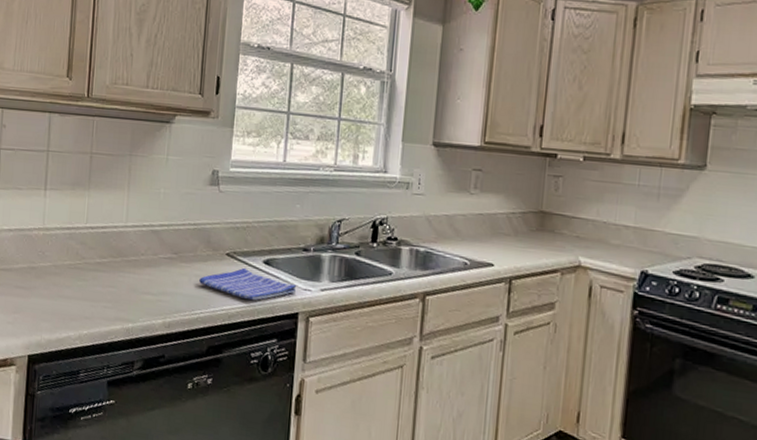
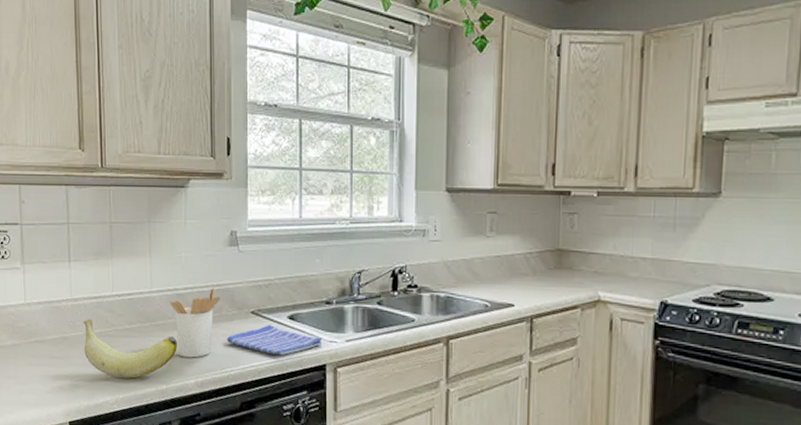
banana: none [51,250,148,315] -> present [83,319,177,379]
utensil holder: none [143,226,196,297] -> present [169,287,220,358]

